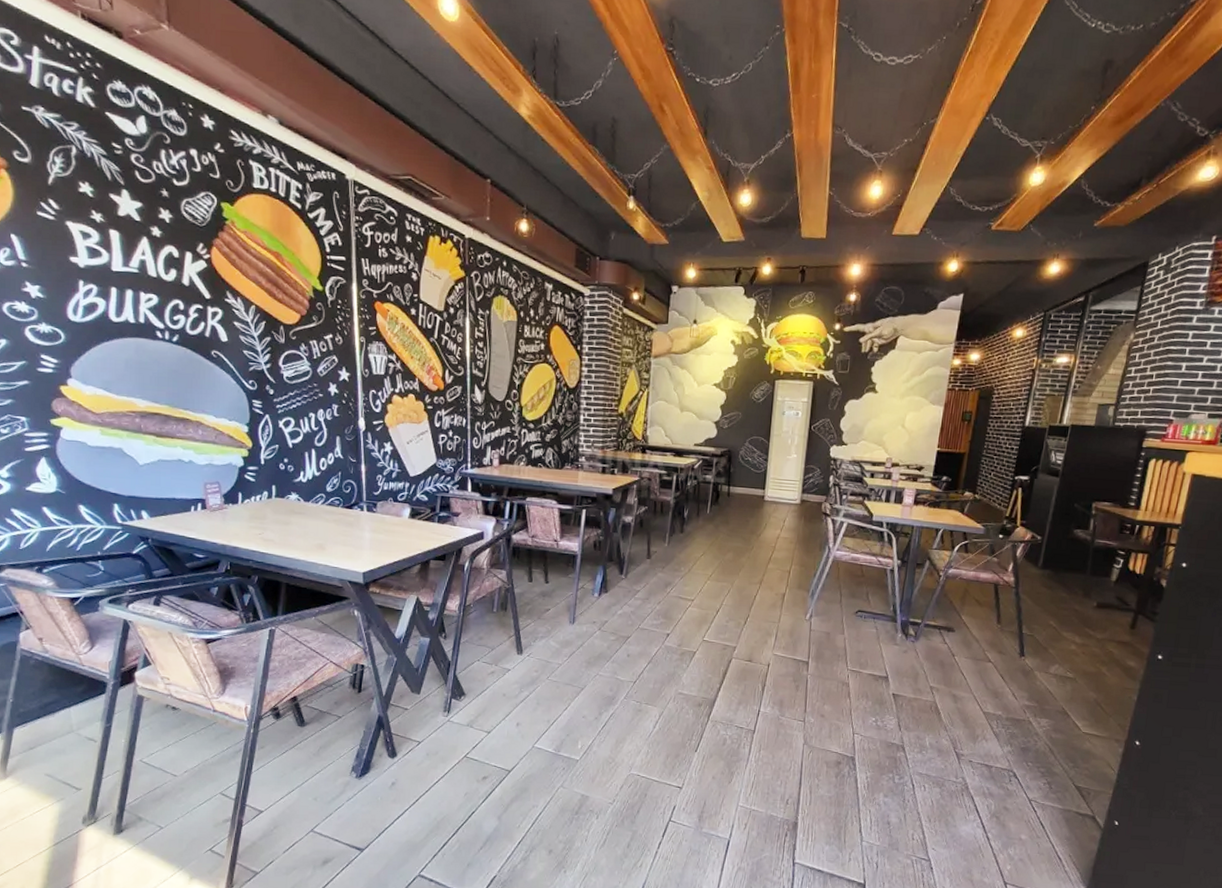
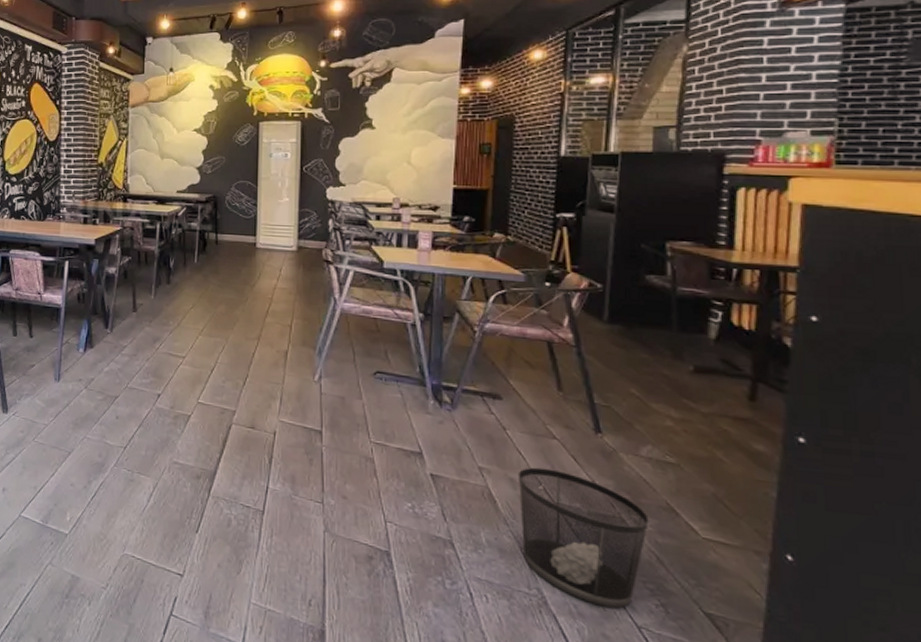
waste bin: none [955,685,1049,788] -> present [517,467,649,609]

